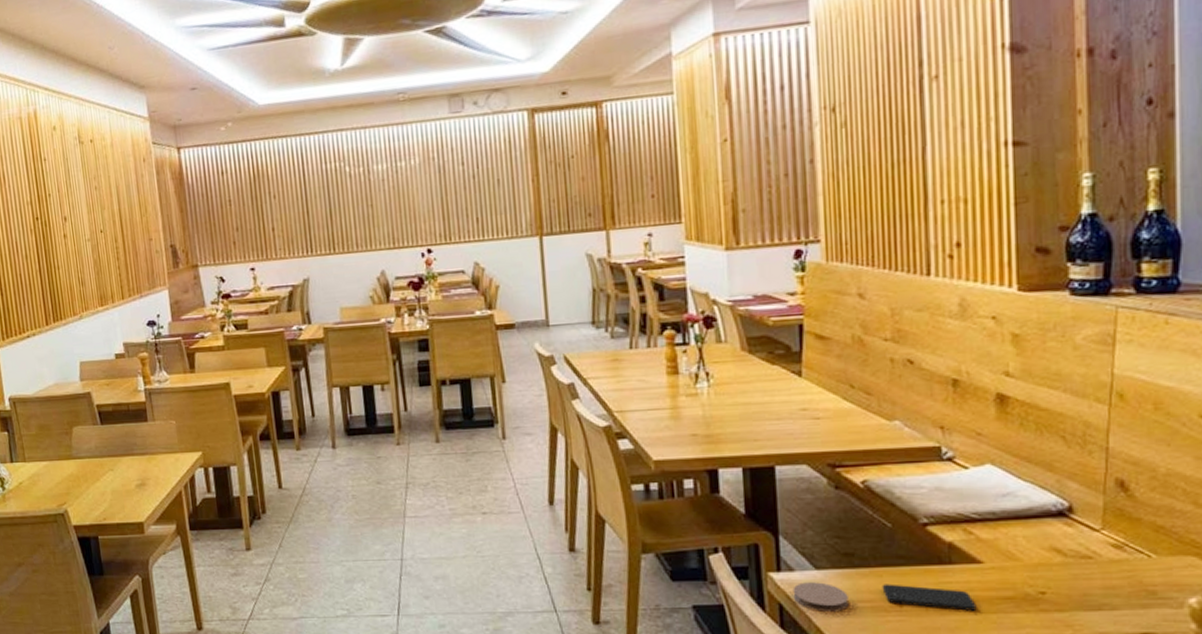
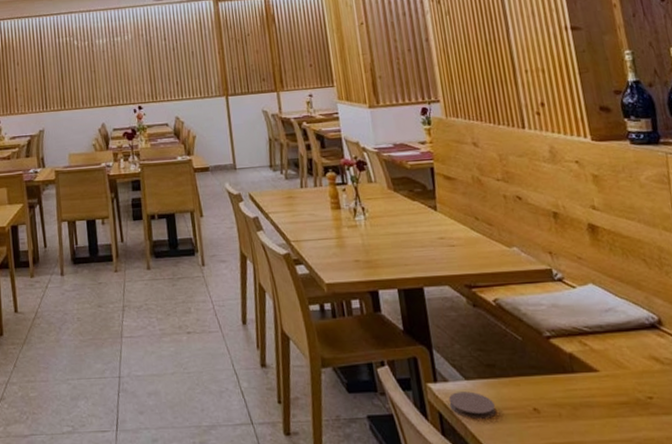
smartphone: present [882,584,977,611] -> none [520,392,600,416]

